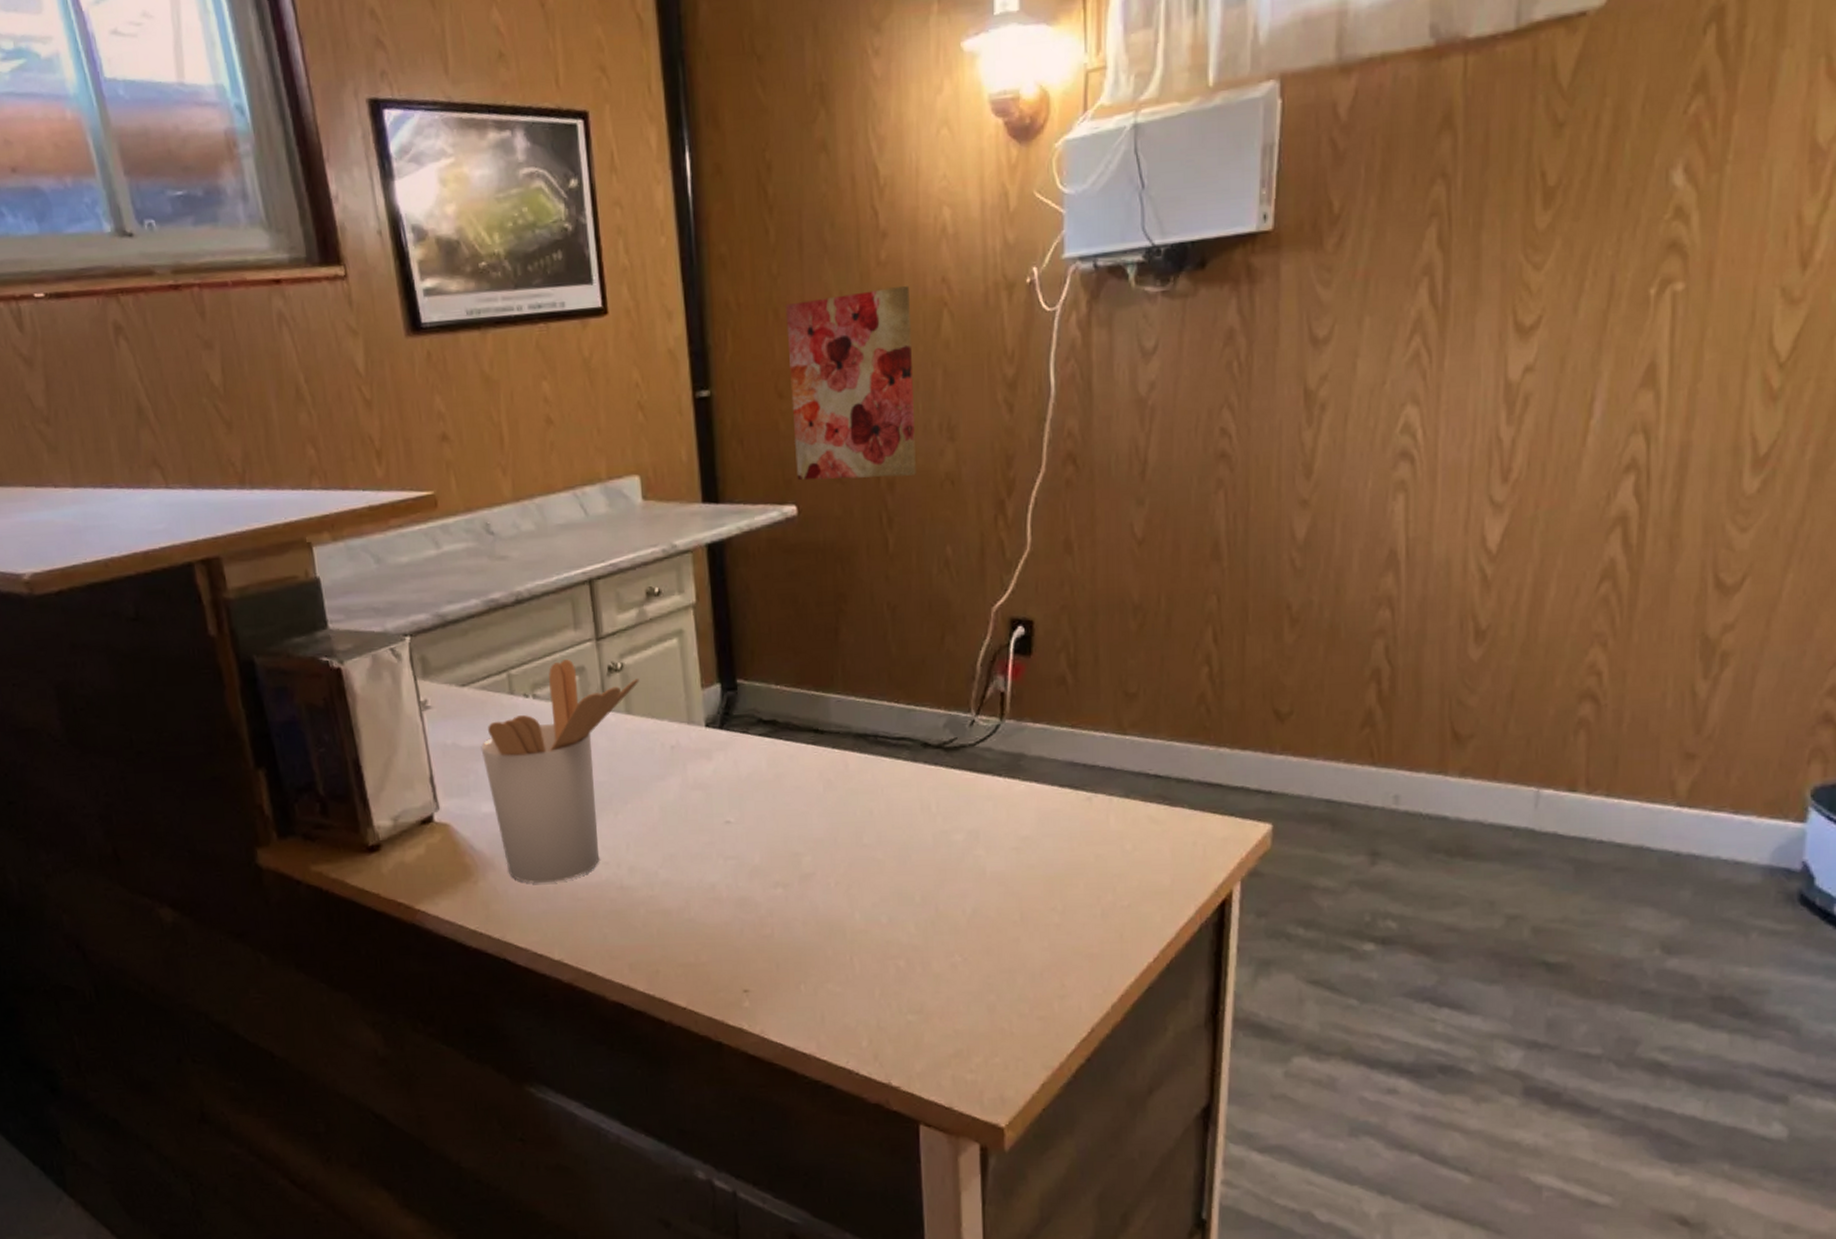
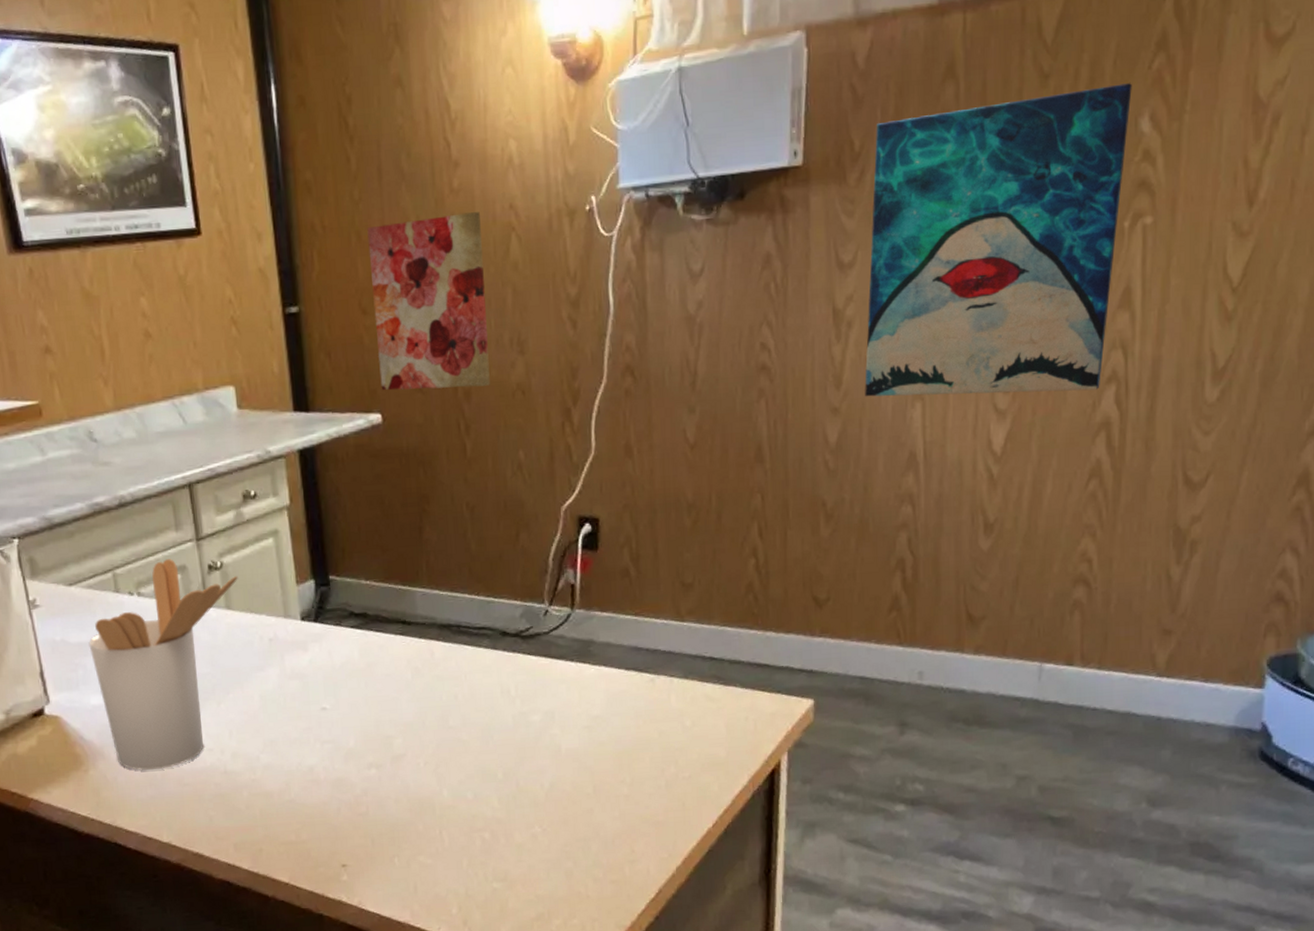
wall art: none [1339,130,1663,488] -> present [865,83,1132,397]

